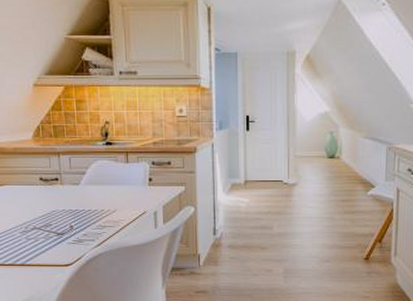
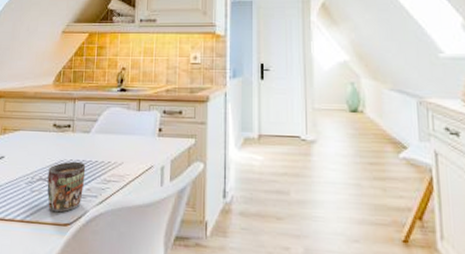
mug: none [41,211,81,256] -> present [47,161,86,213]

